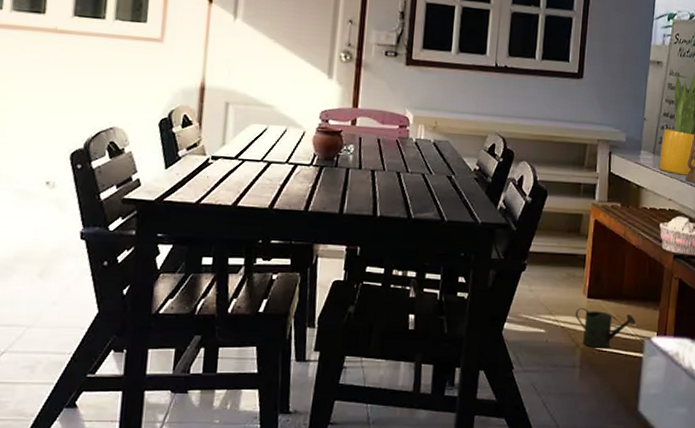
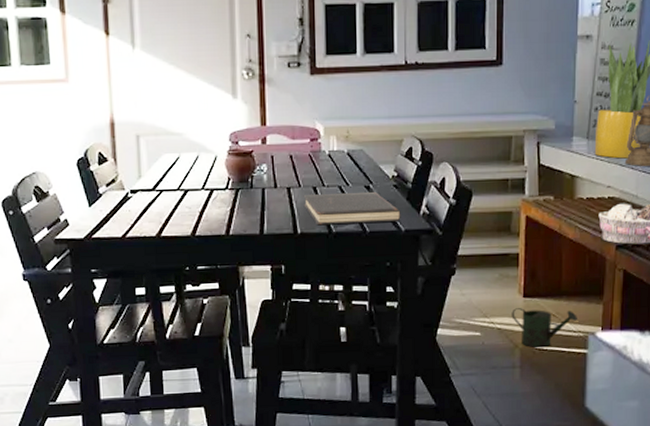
hardcover book: none [385,179,479,214] -> present [303,191,401,226]

